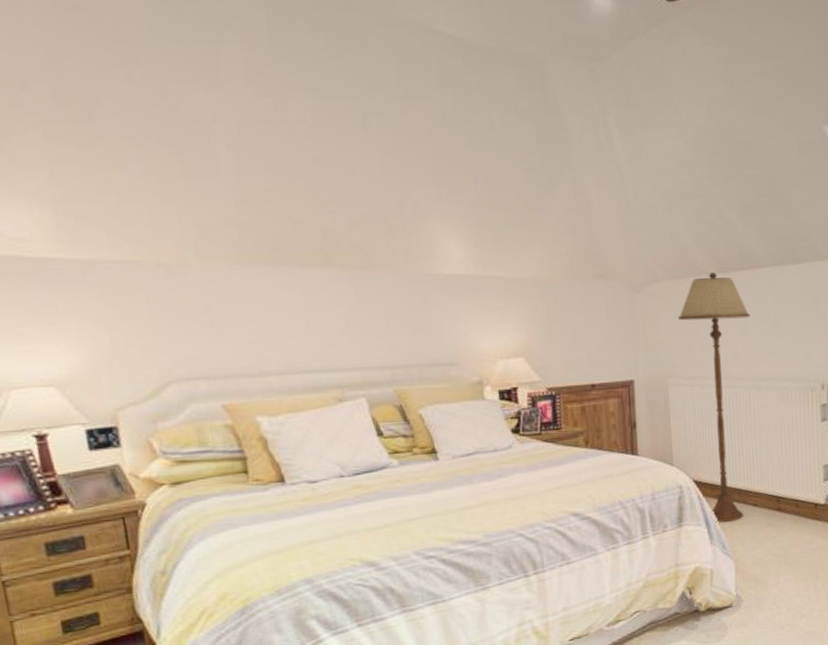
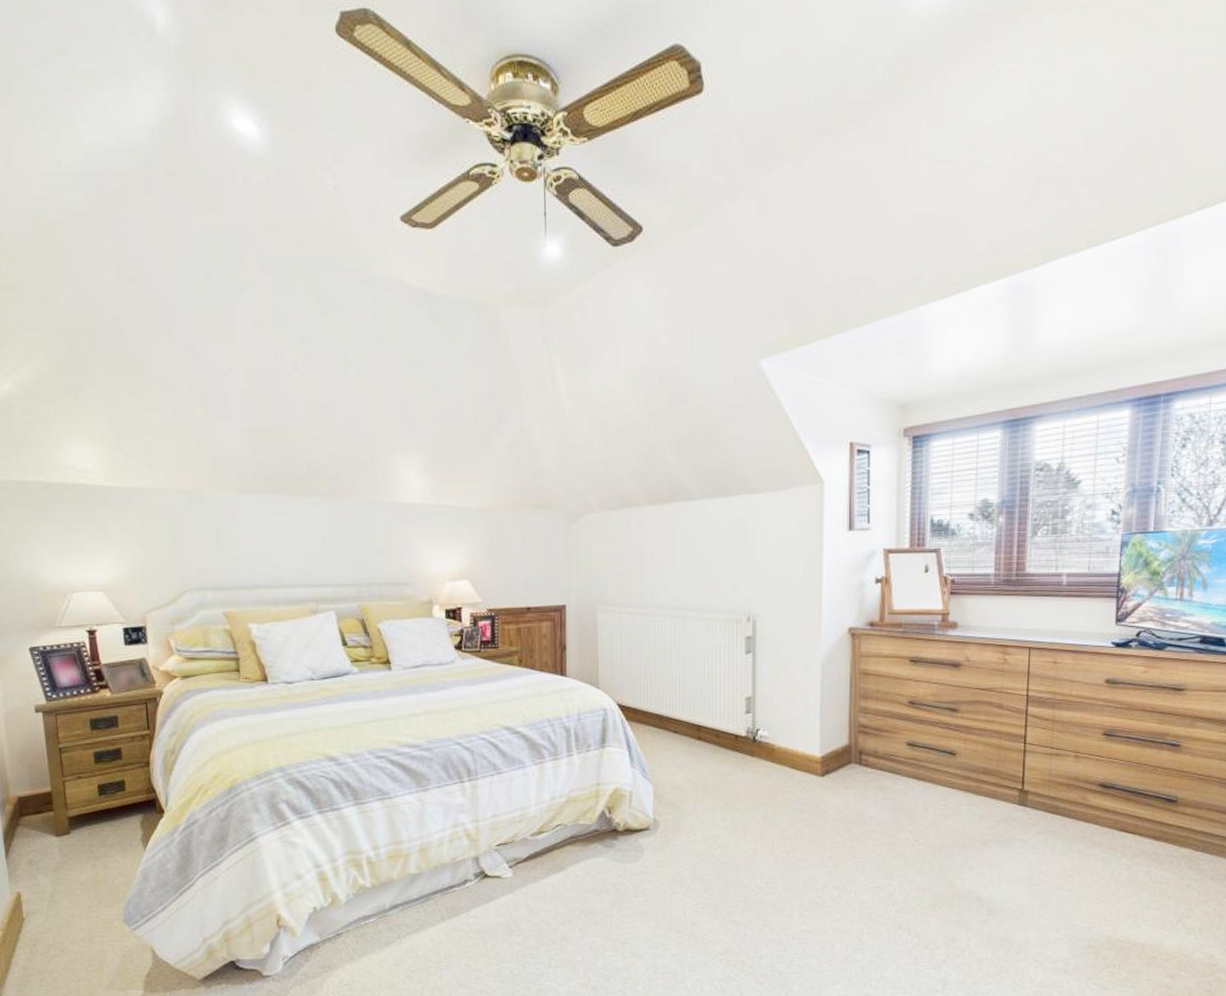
floor lamp: present [678,272,751,523] -> none [610,504,679,747]

